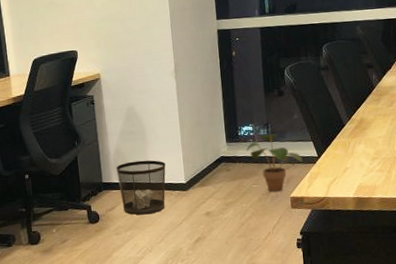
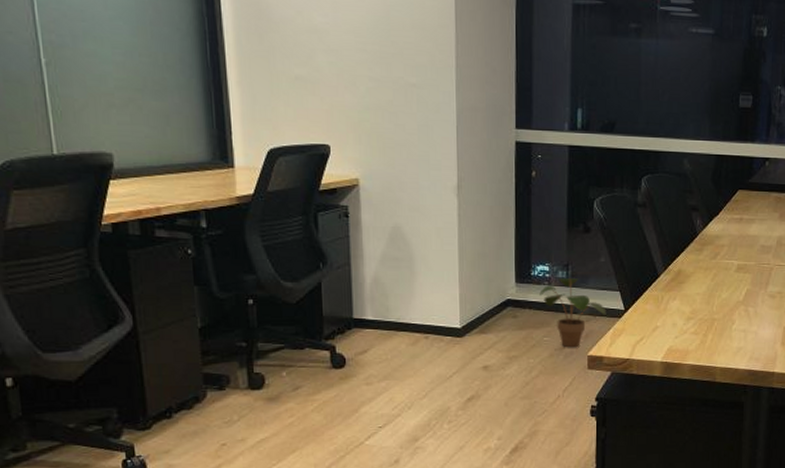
waste bin: present [116,160,166,215] -> none [372,295,437,363]

